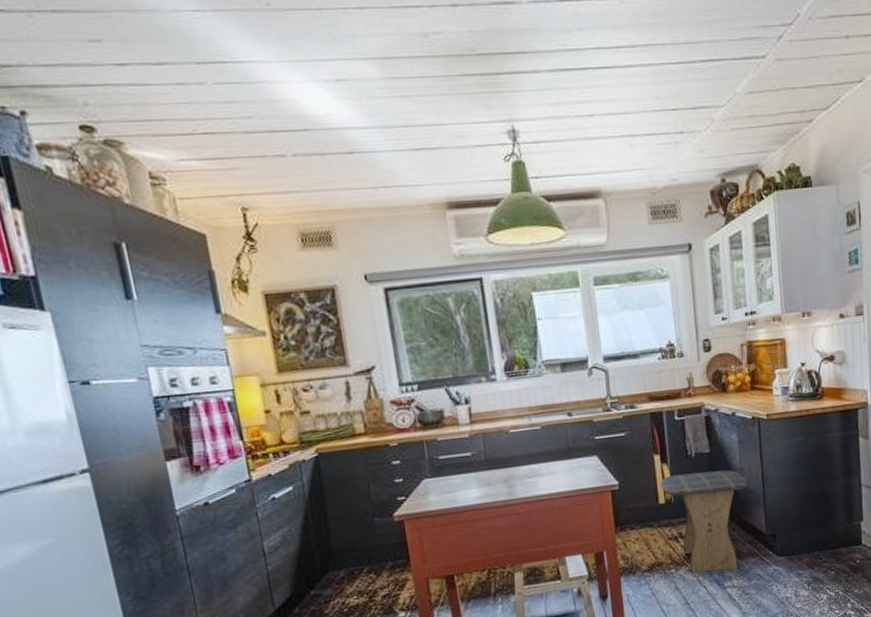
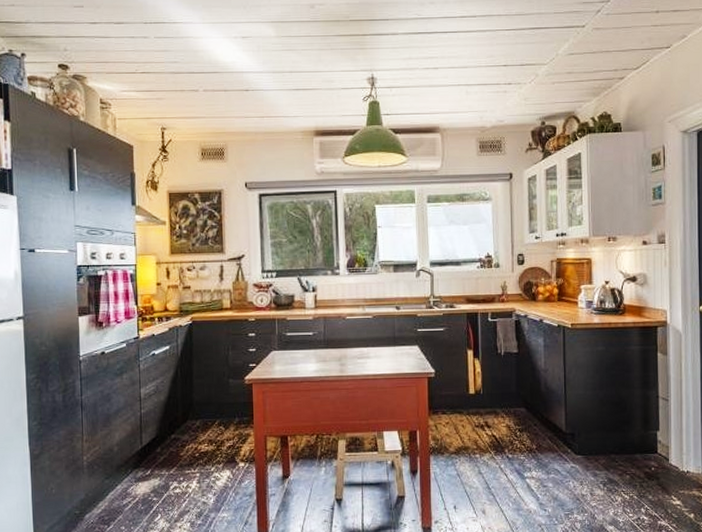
stool: present [660,469,748,573] -> none [471,369,551,462]

